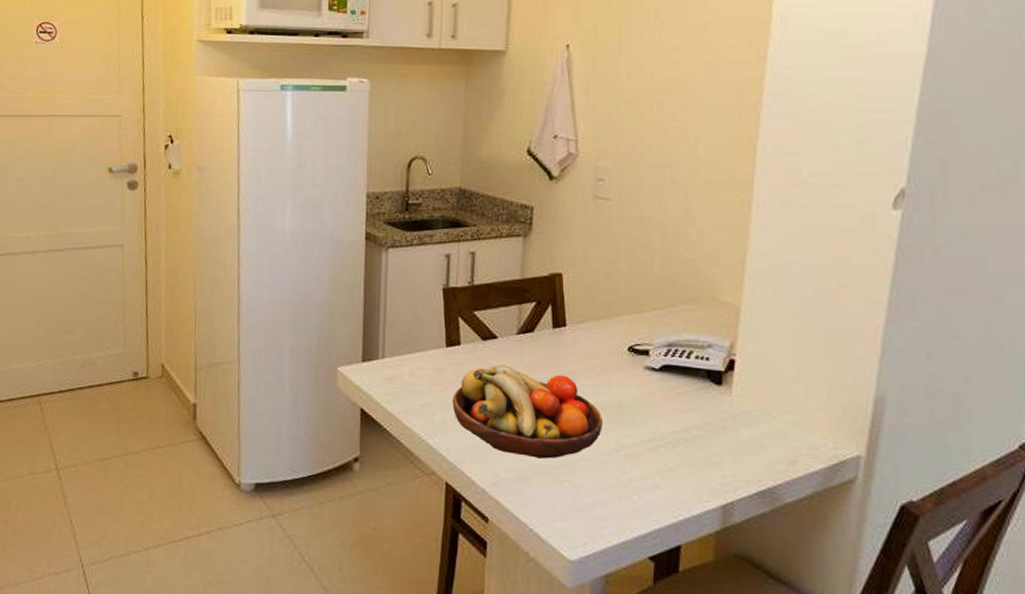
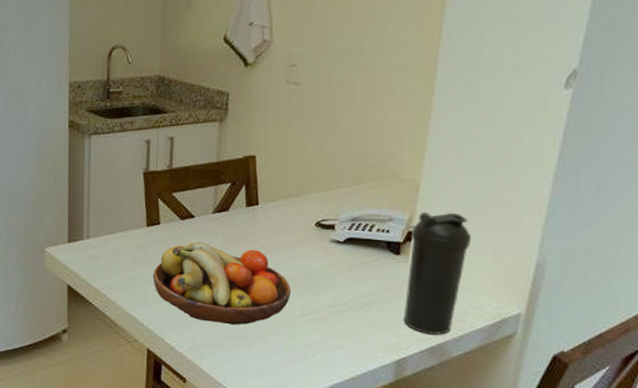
water bottle: none [729,338,800,478] -> present [403,211,471,336]

